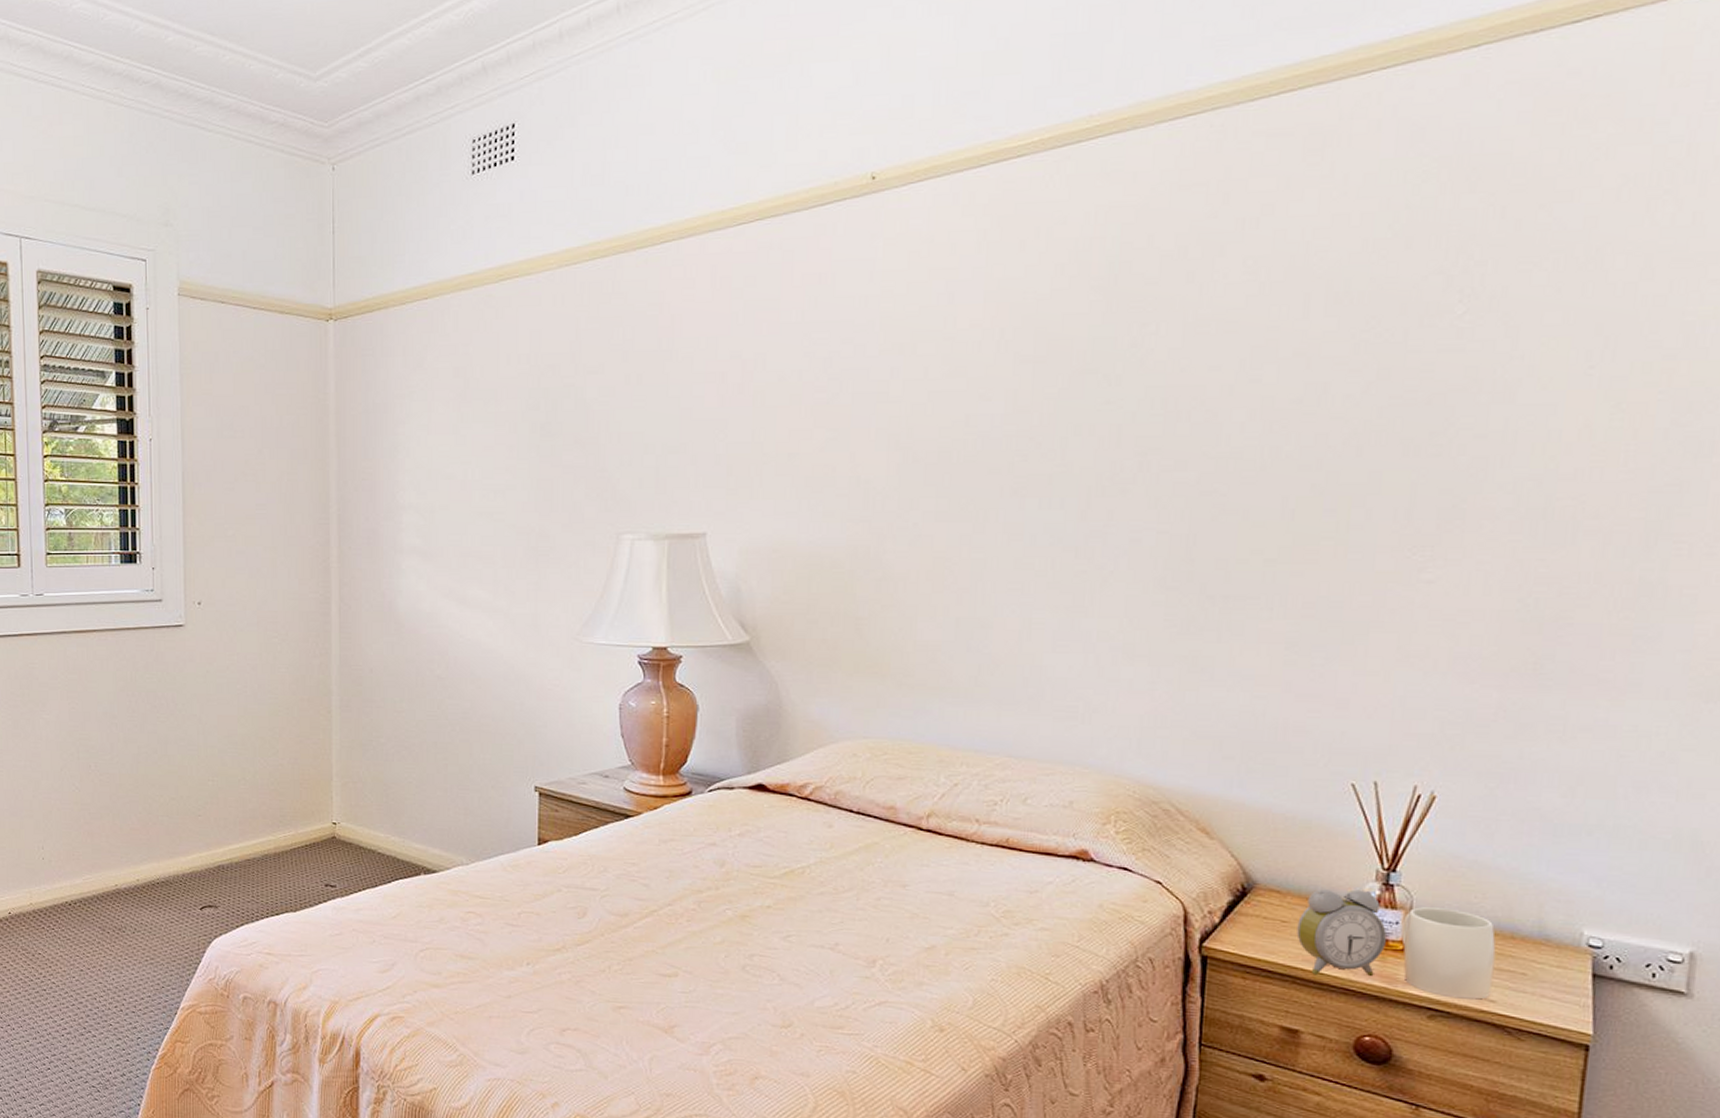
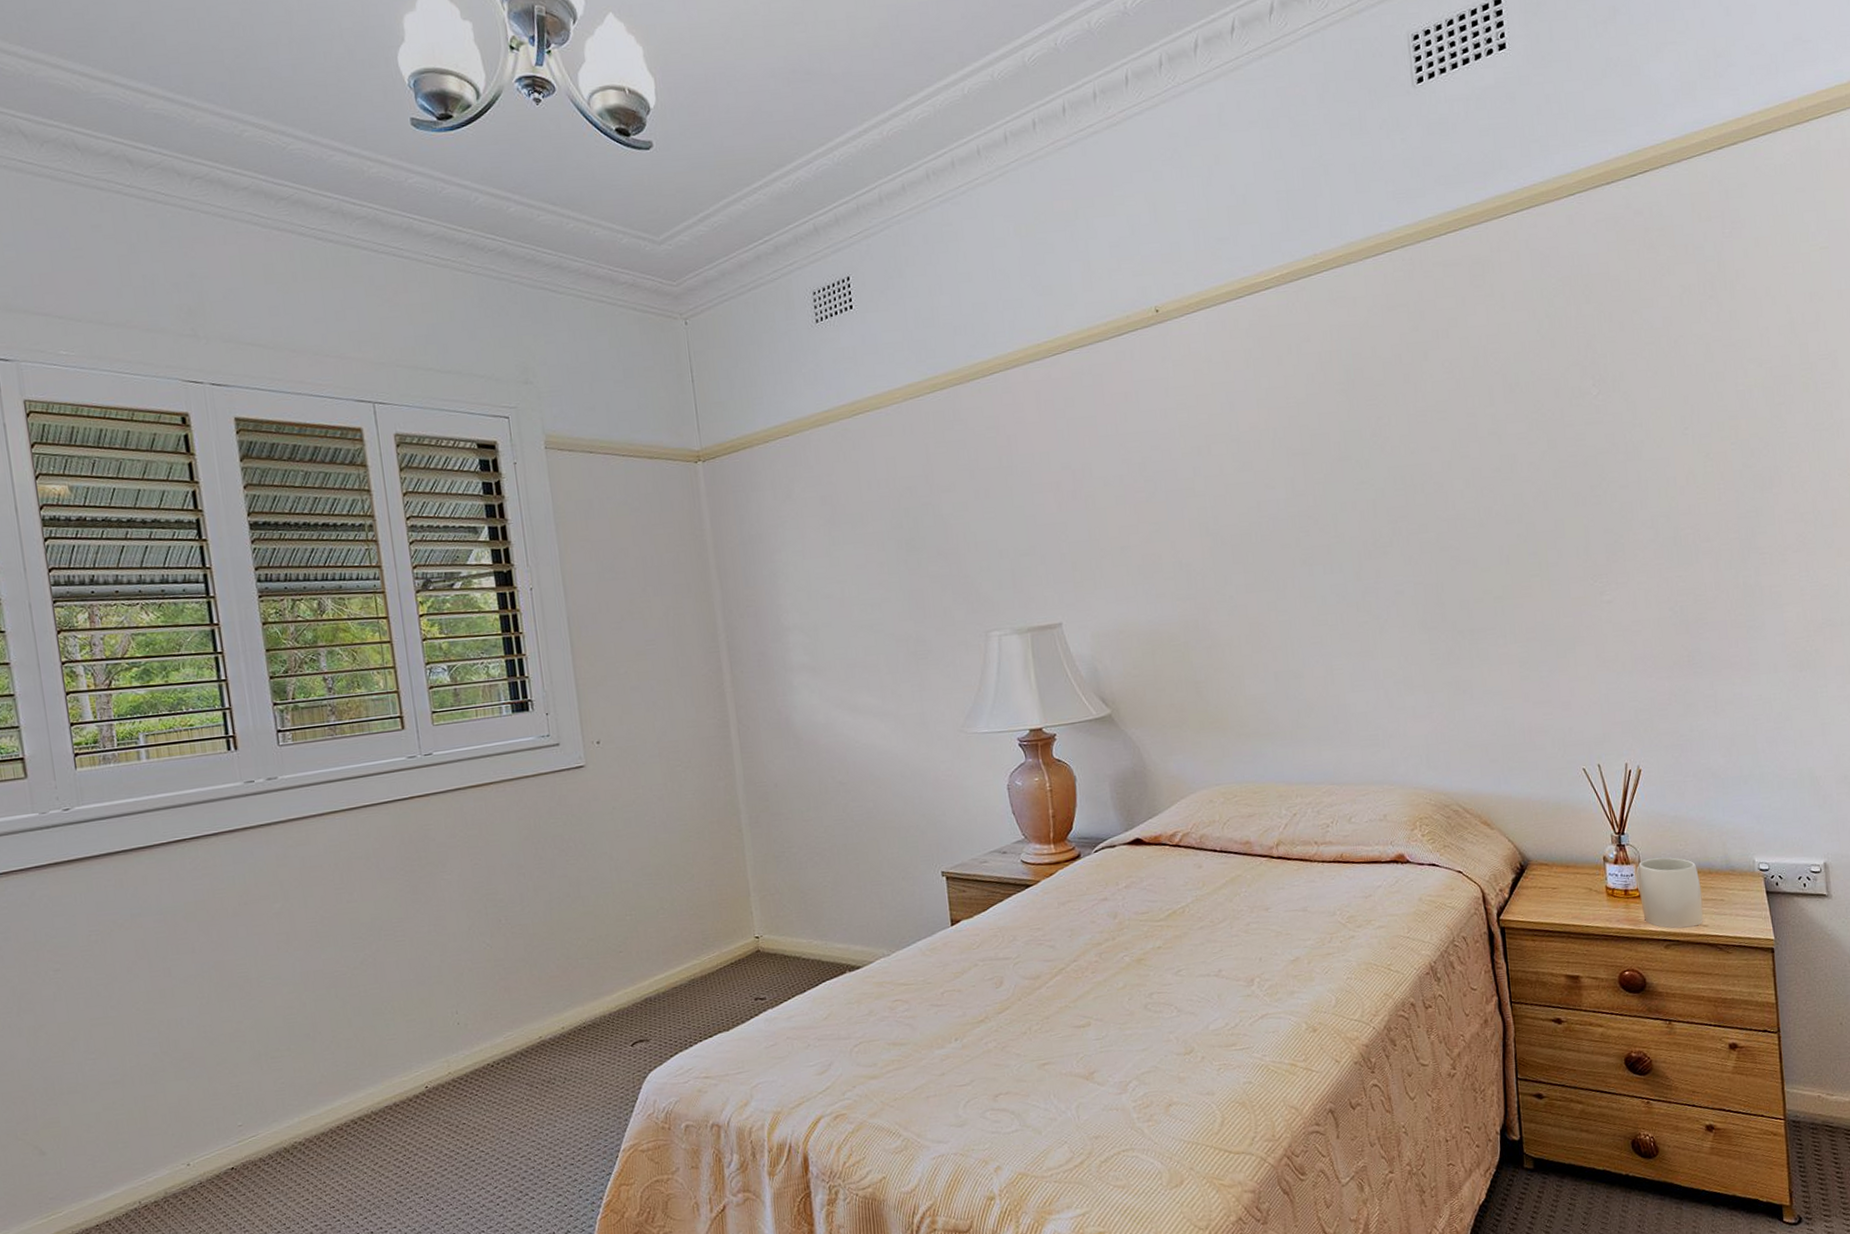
alarm clock: present [1297,889,1387,976] -> none [1564,852,1627,929]

